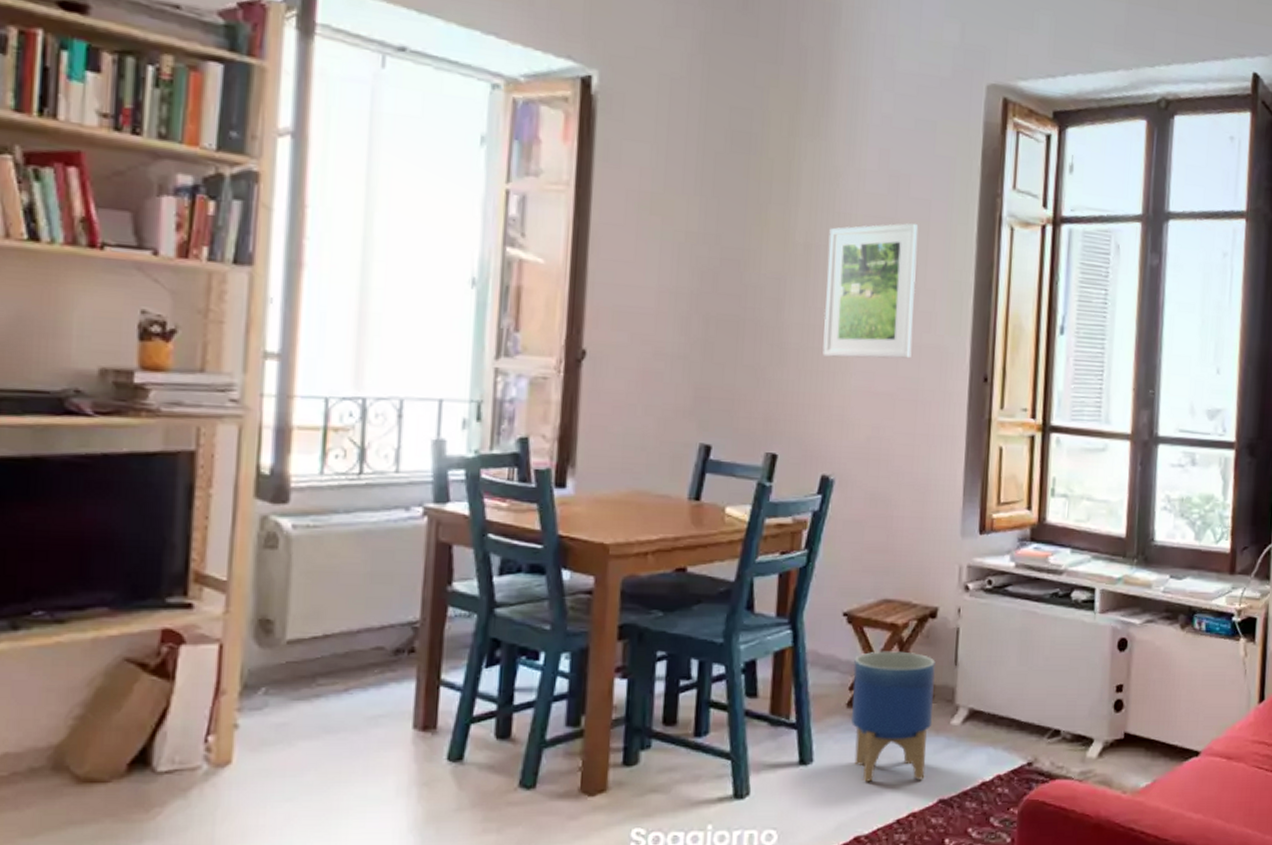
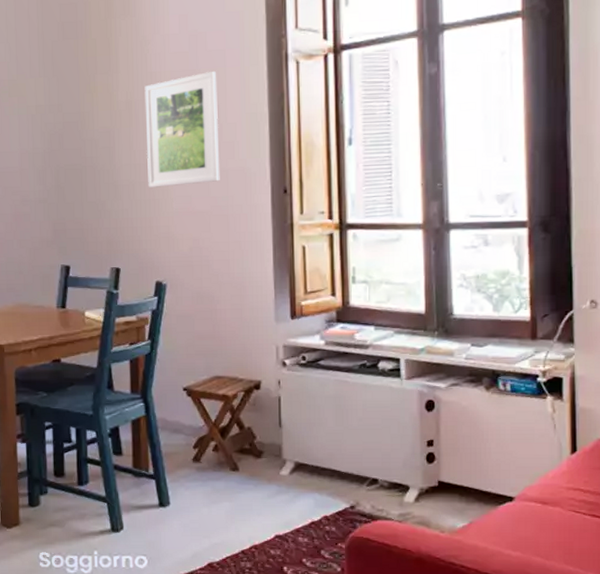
planter: present [851,651,936,782] -> none [195,417,265,520]

